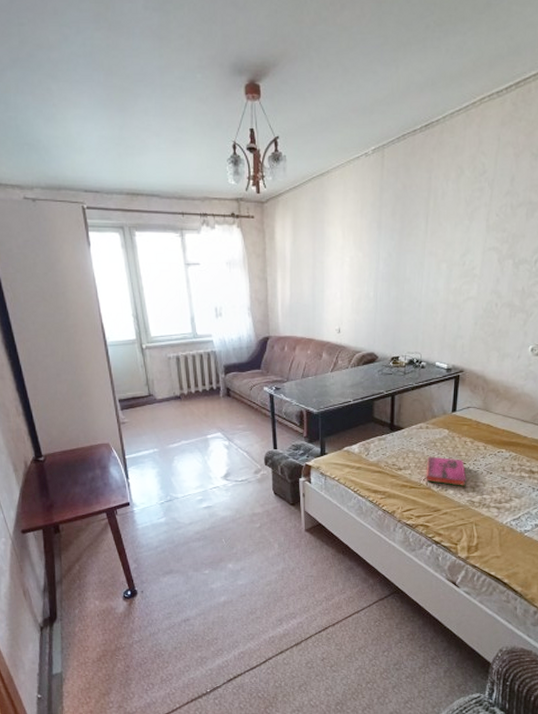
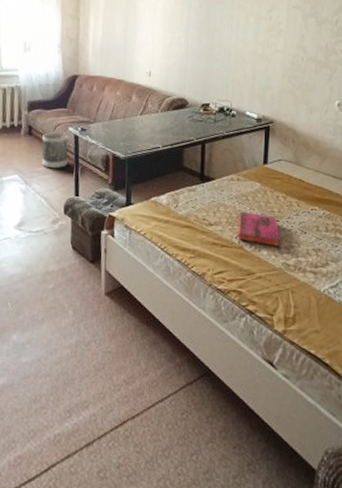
wastebasket: none [239,393,265,426] -> present [41,132,68,169]

